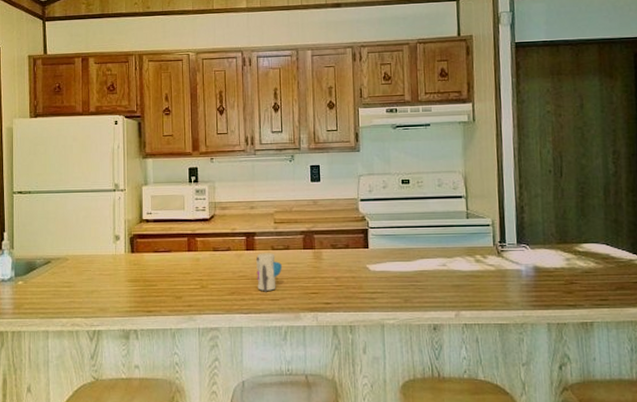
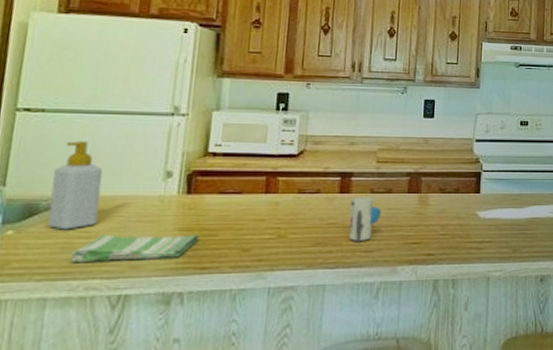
soap bottle: none [42,214,73,281] -> present [47,141,103,230]
dish towel: none [60,284,144,305] -> present [70,234,200,262]

